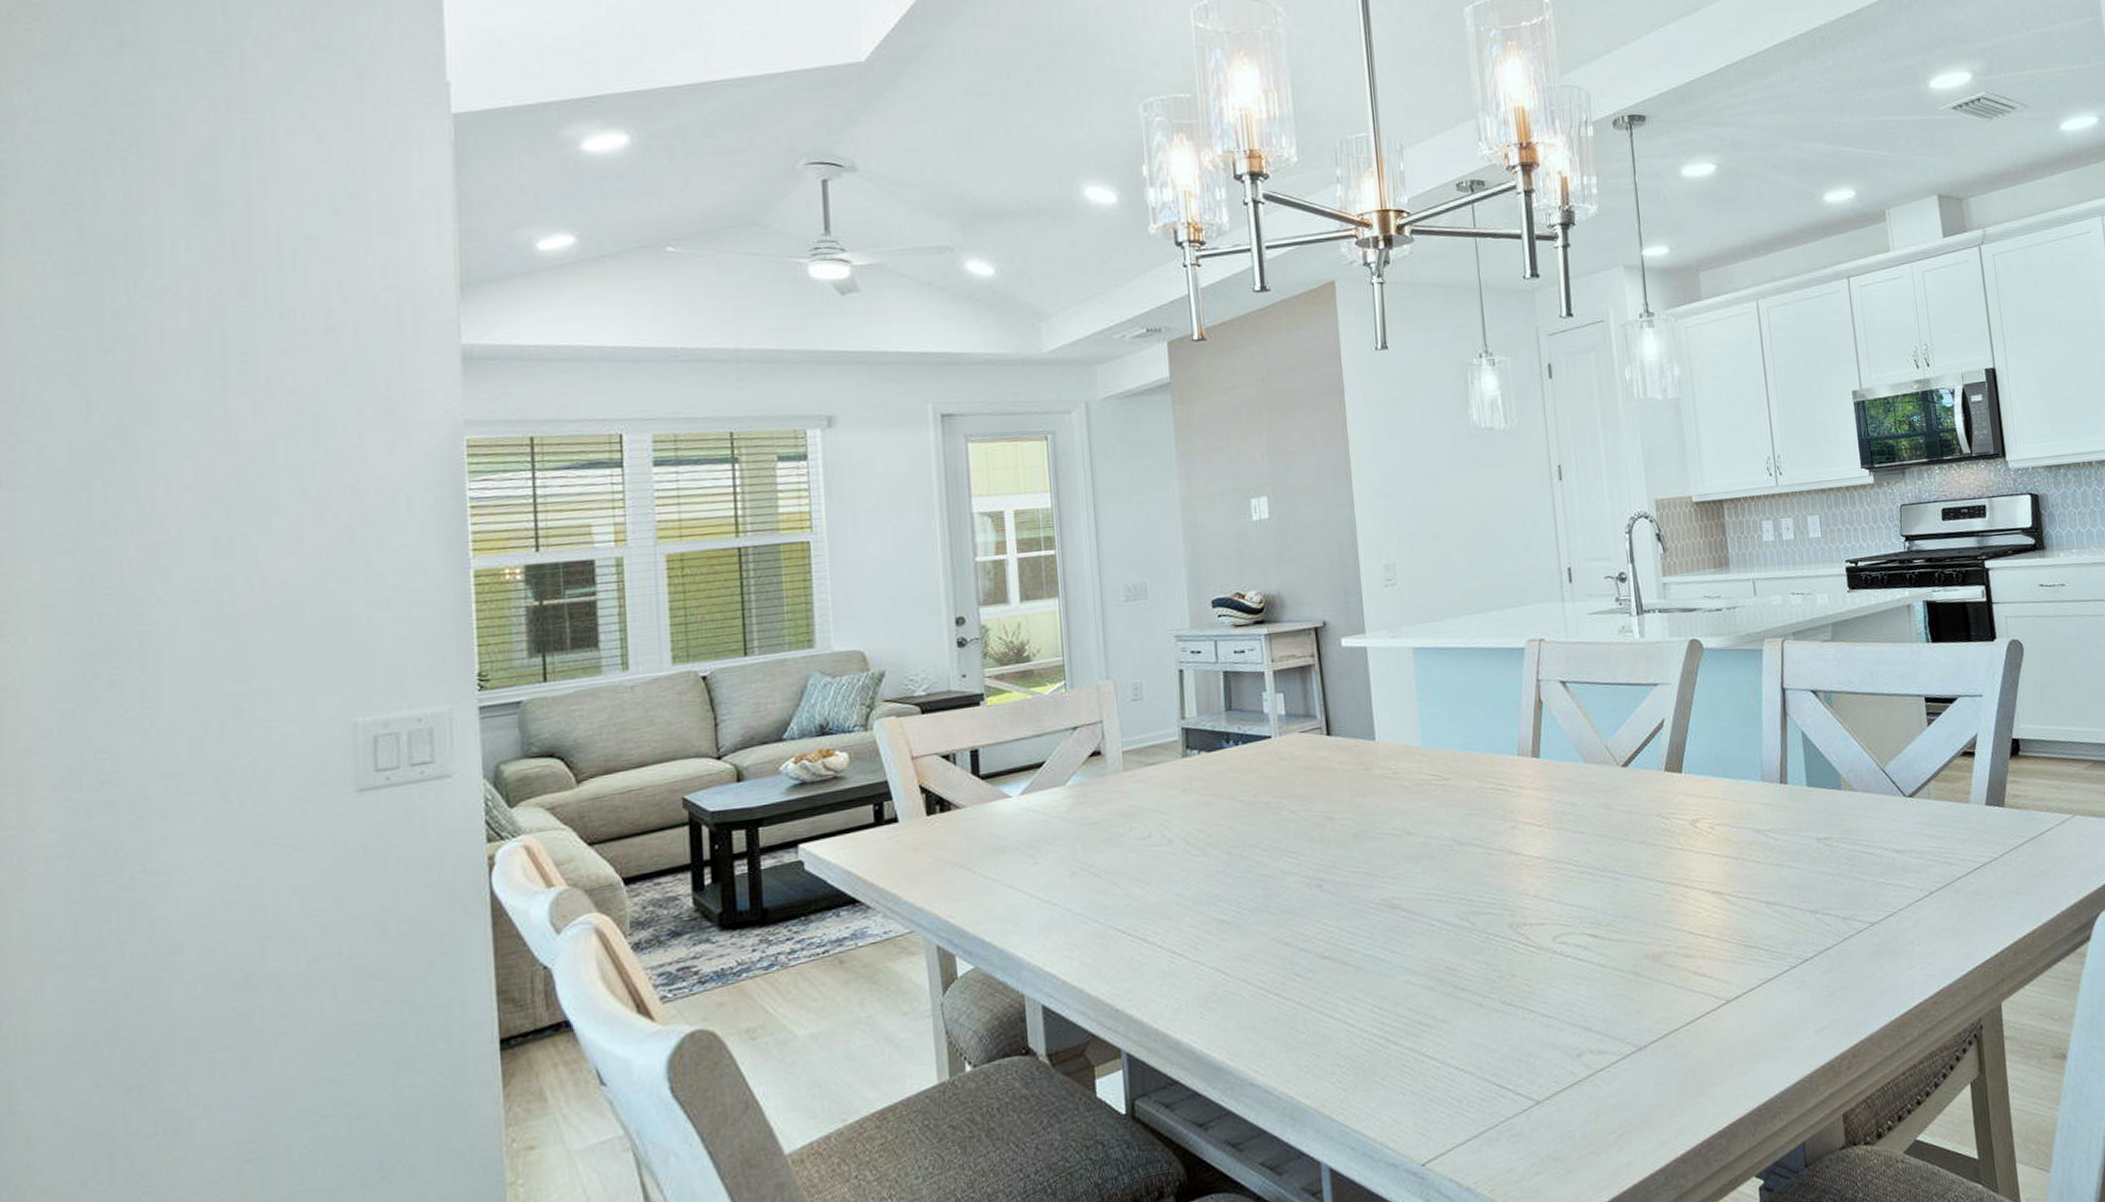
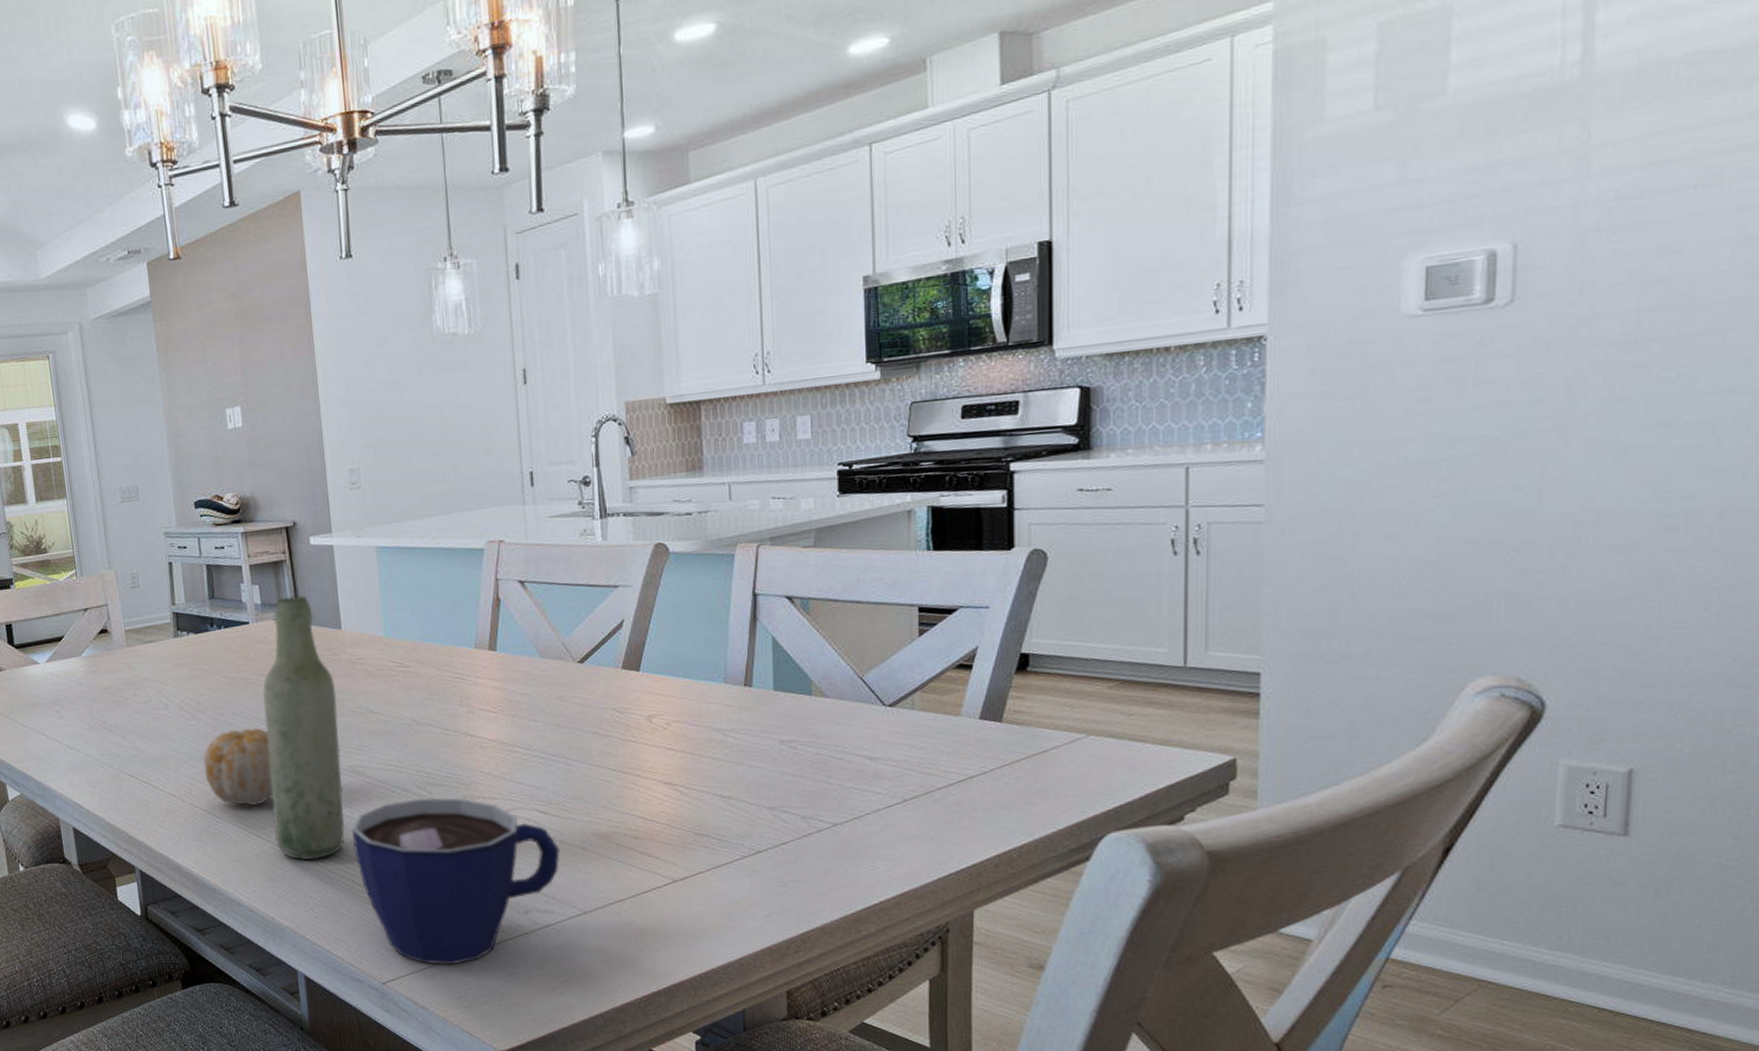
fruit: none [1212,860,1295,958] -> present [203,727,273,806]
bottle: none [1284,704,1379,1020] -> present [262,595,345,860]
cup: none [1386,926,1612,1133] -> present [352,797,560,964]

